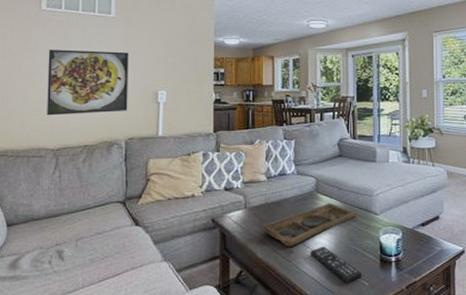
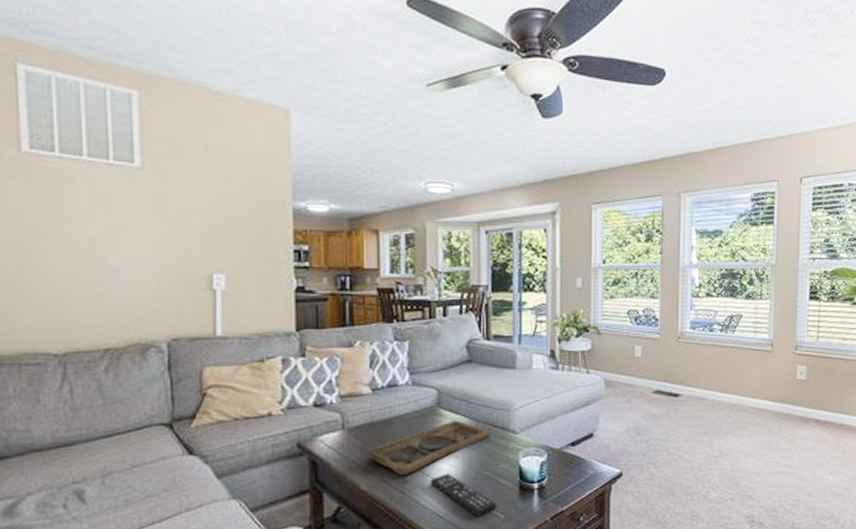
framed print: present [47,50,129,116] -> none [38,212,169,308]

